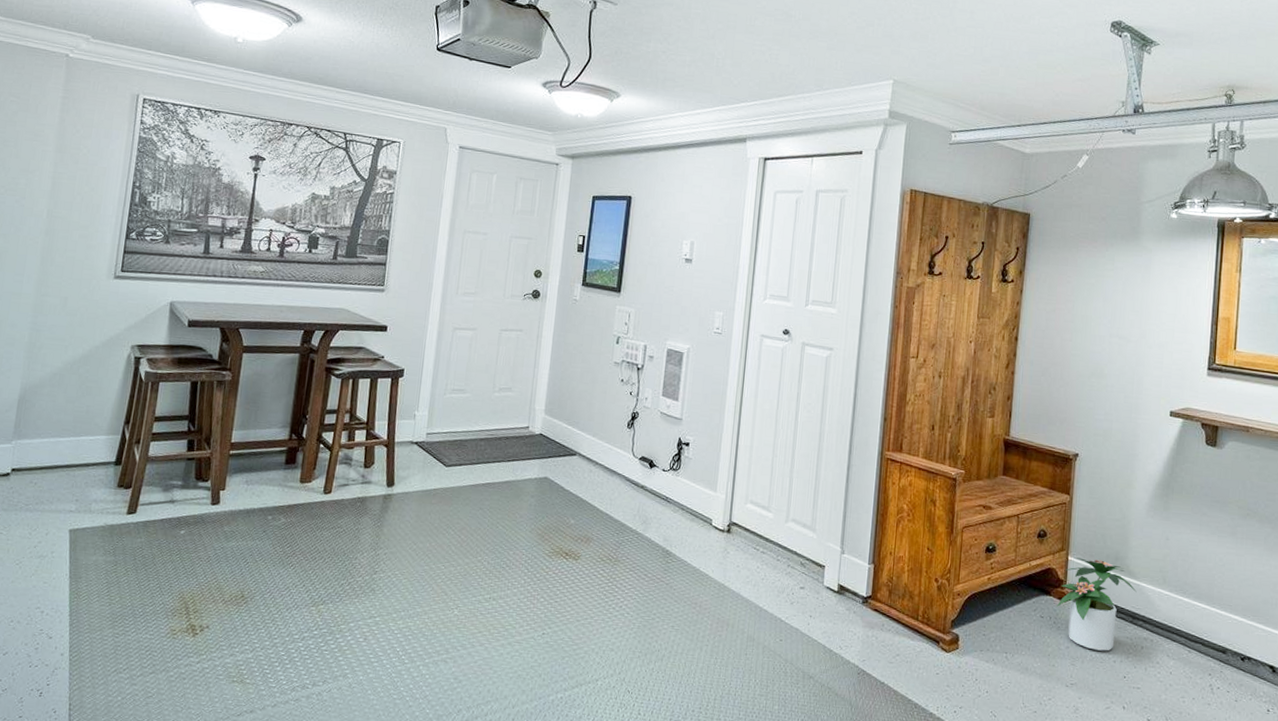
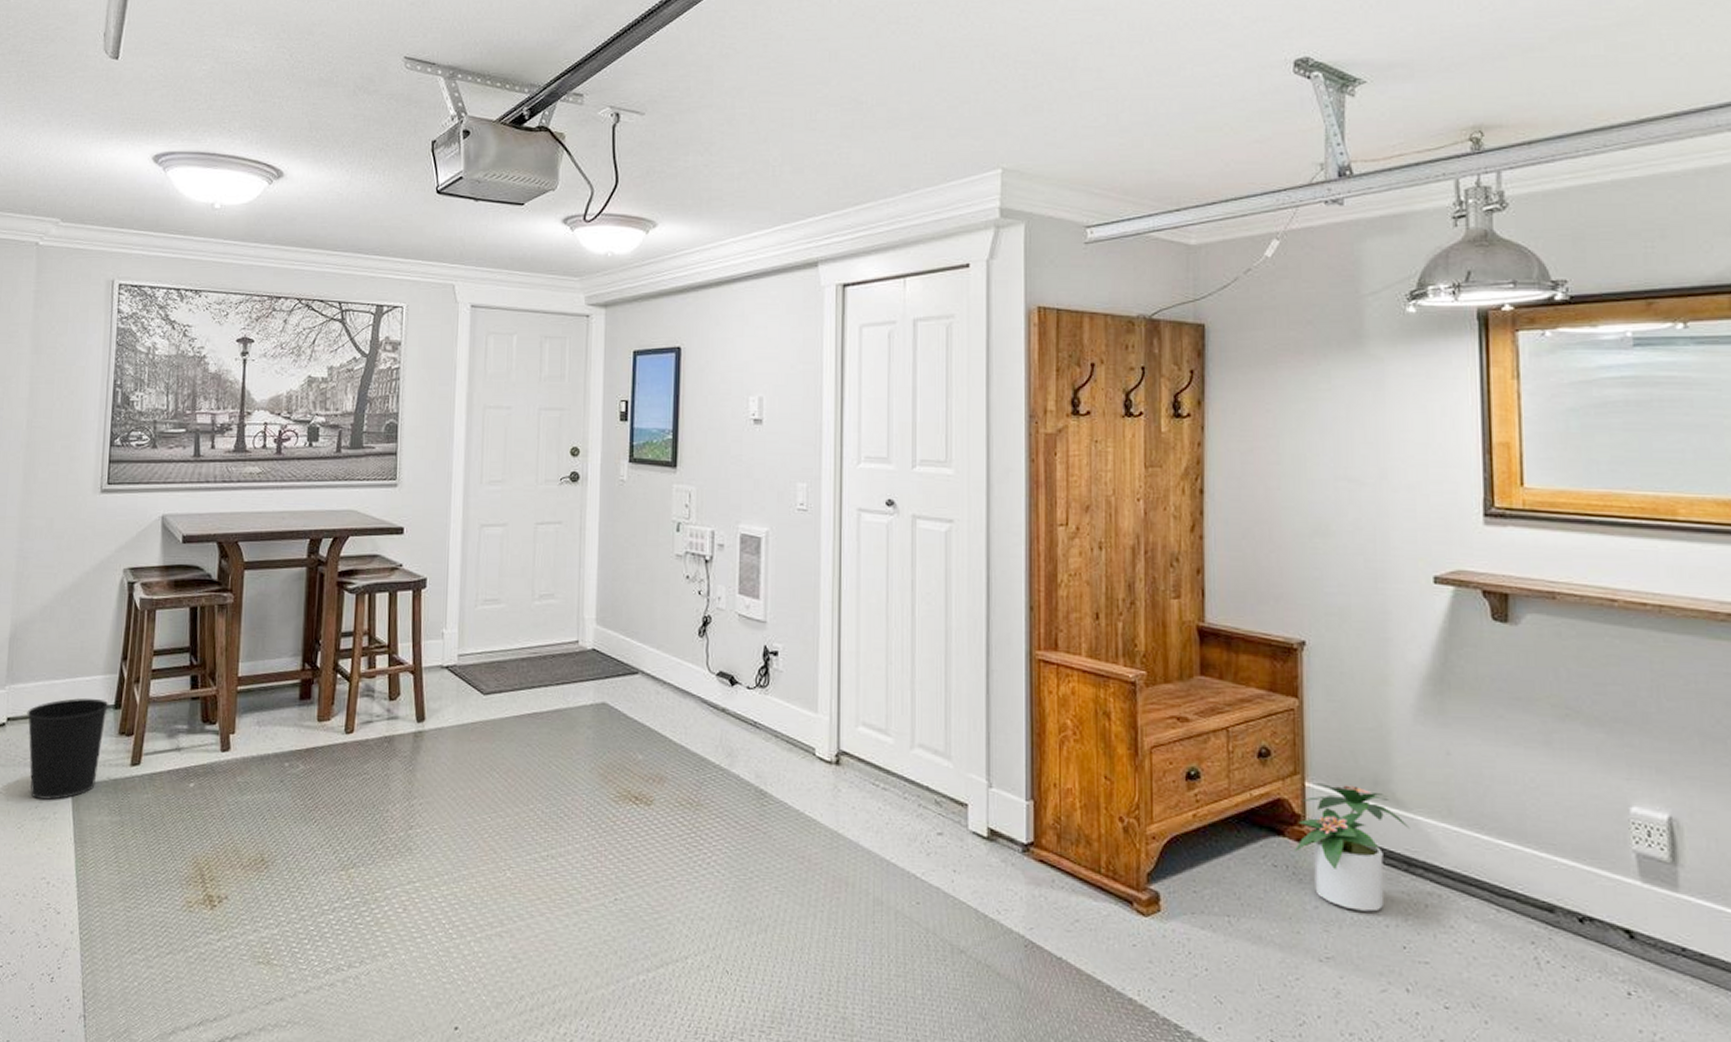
wastebasket: none [30,454,110,541] -> present [27,698,109,800]

